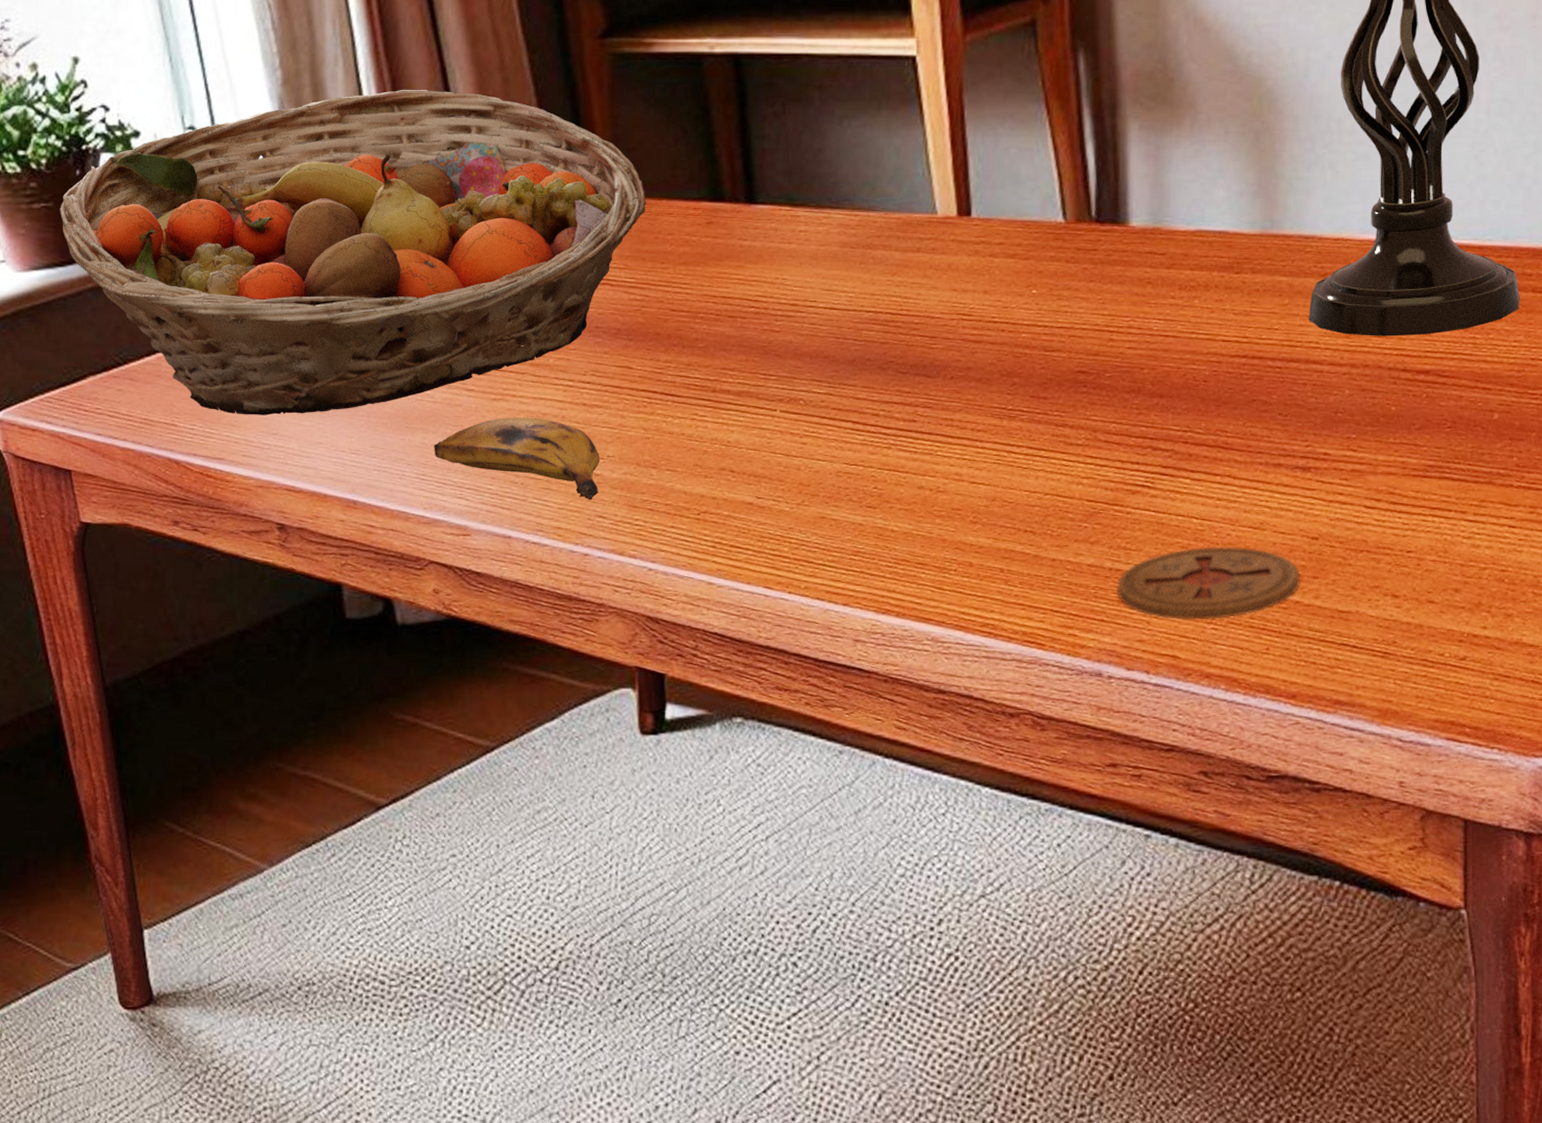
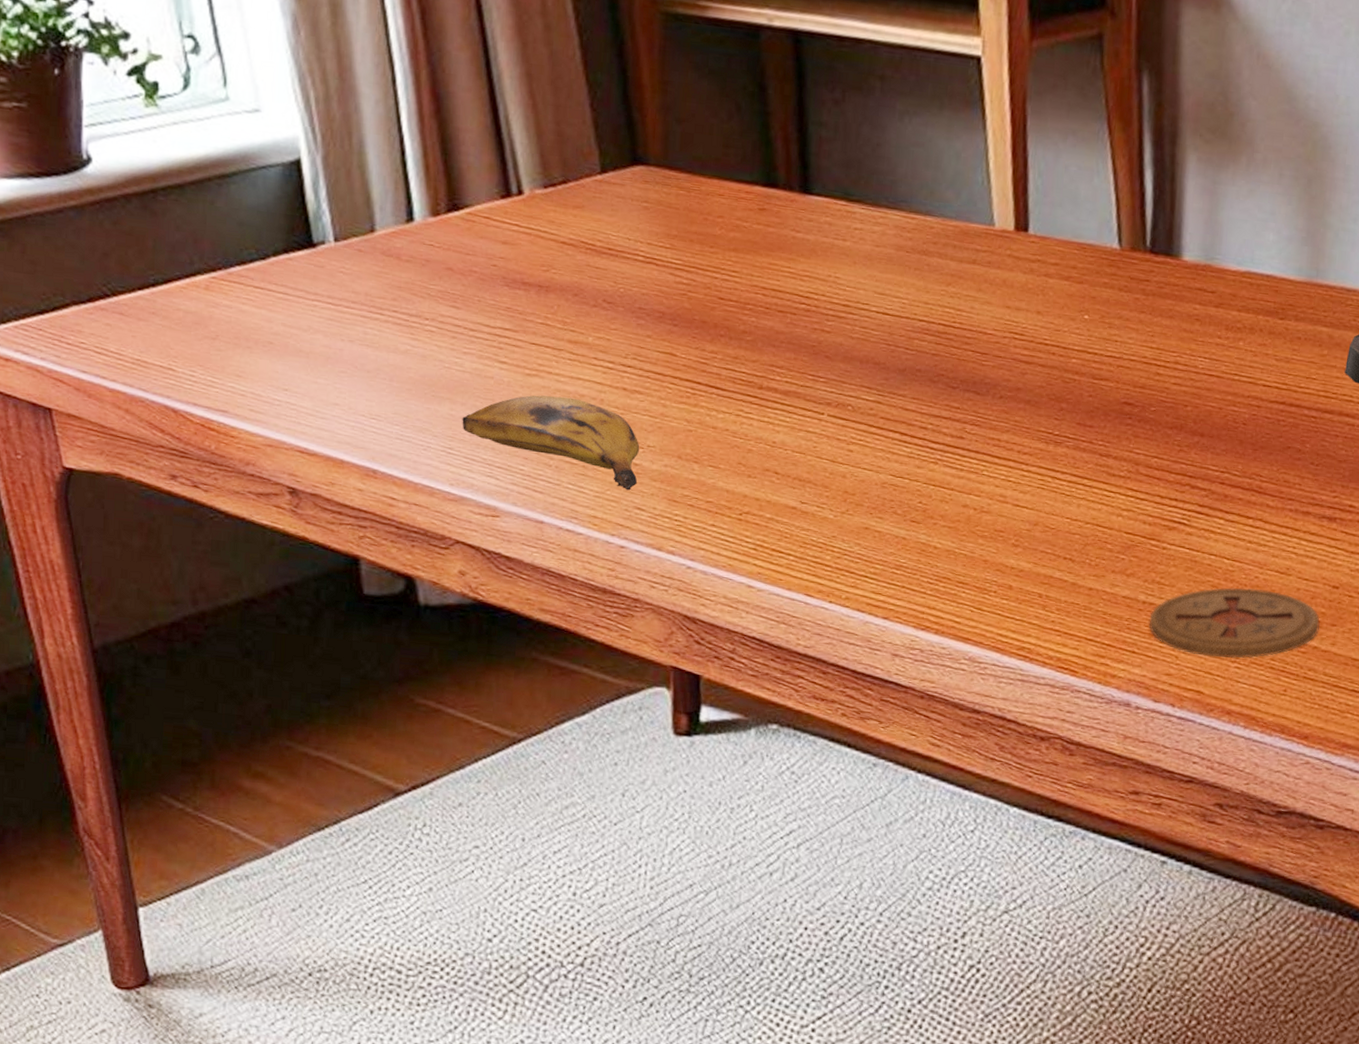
fruit basket: present [59,90,647,416] -> none [35,22,697,371]

